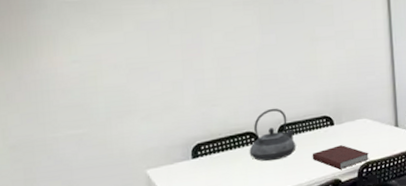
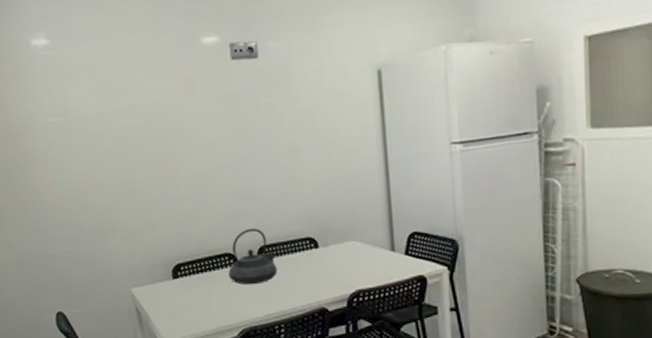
notebook: present [312,145,370,170] -> none [295,270,361,297]

